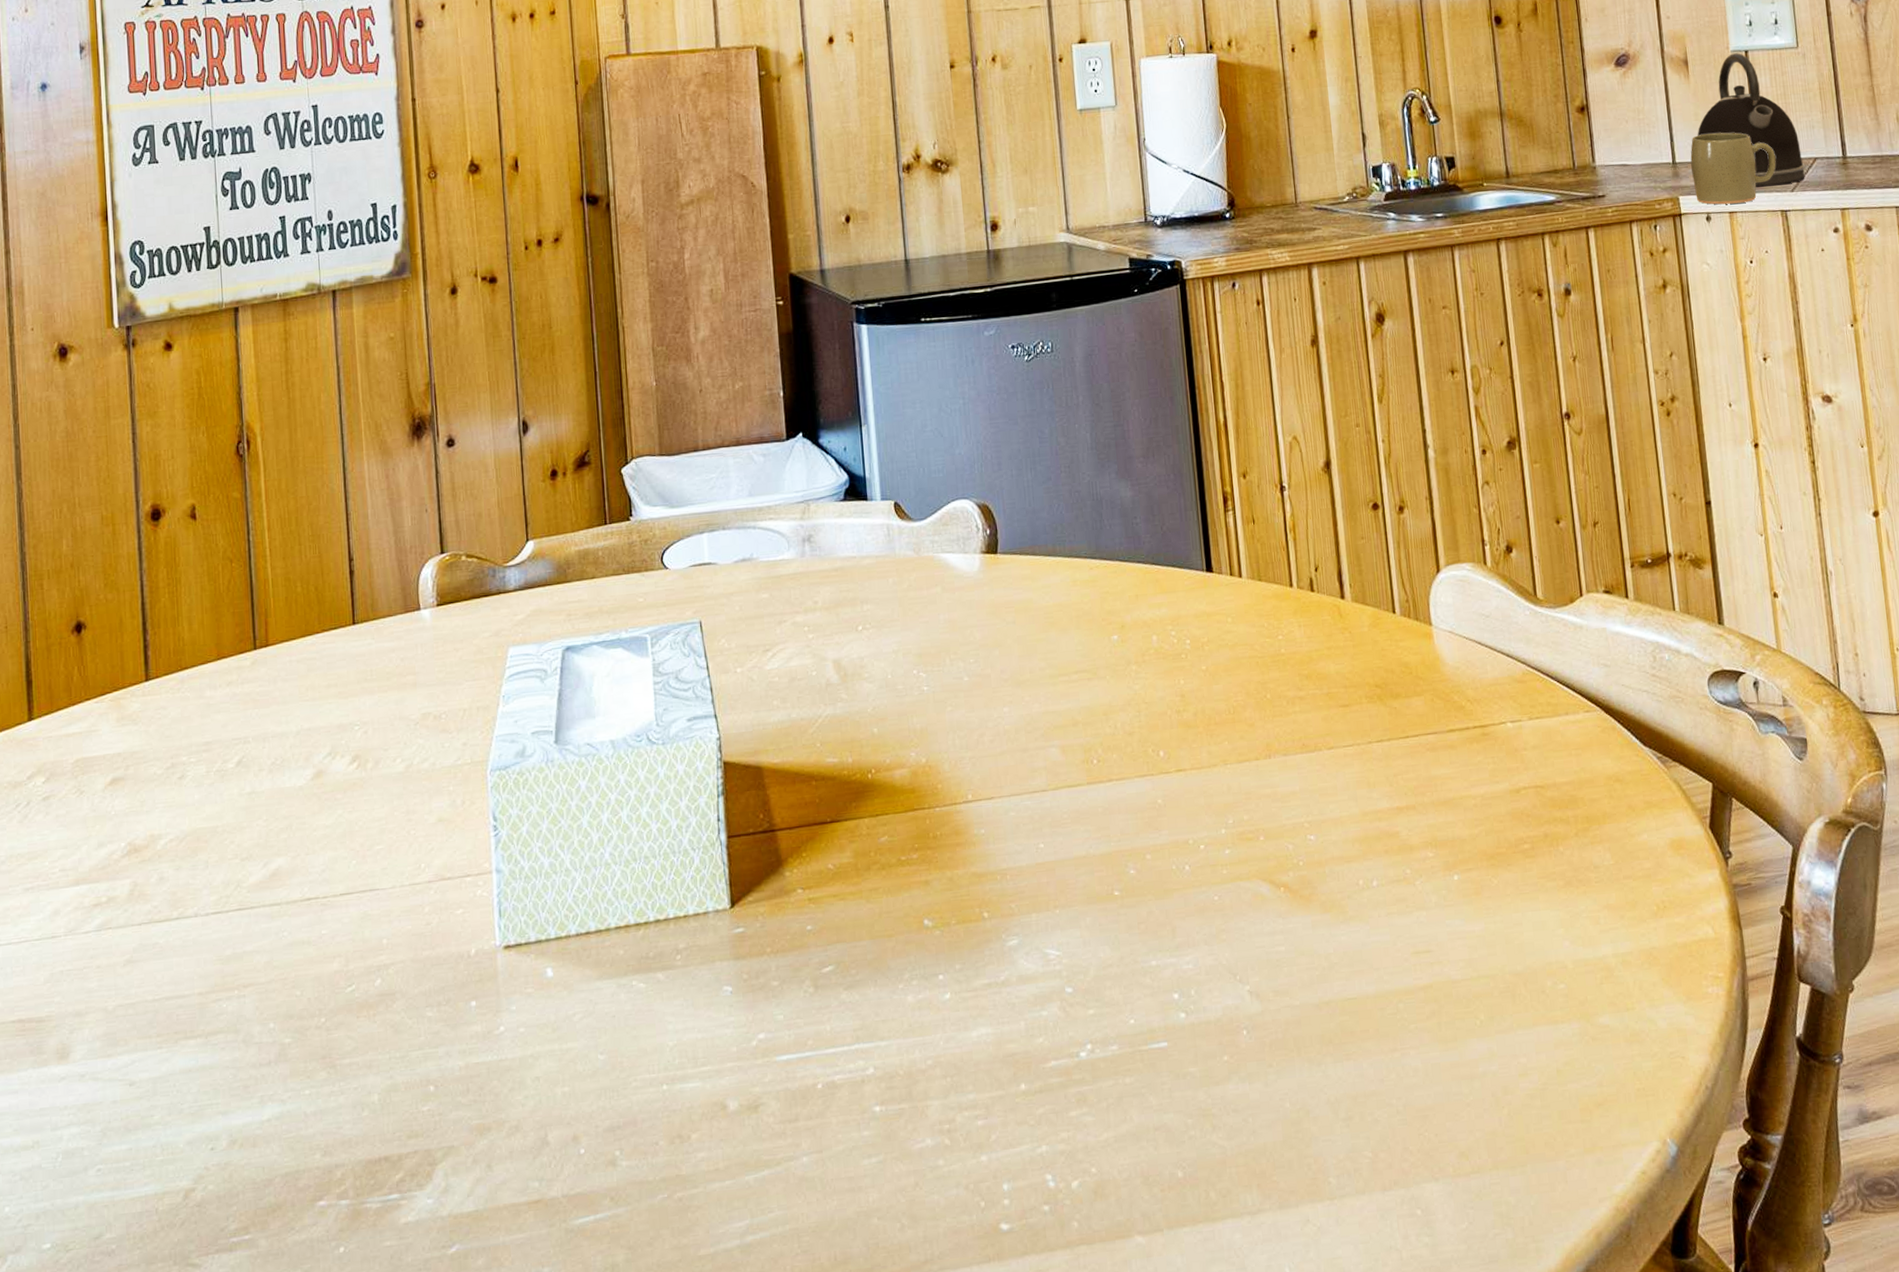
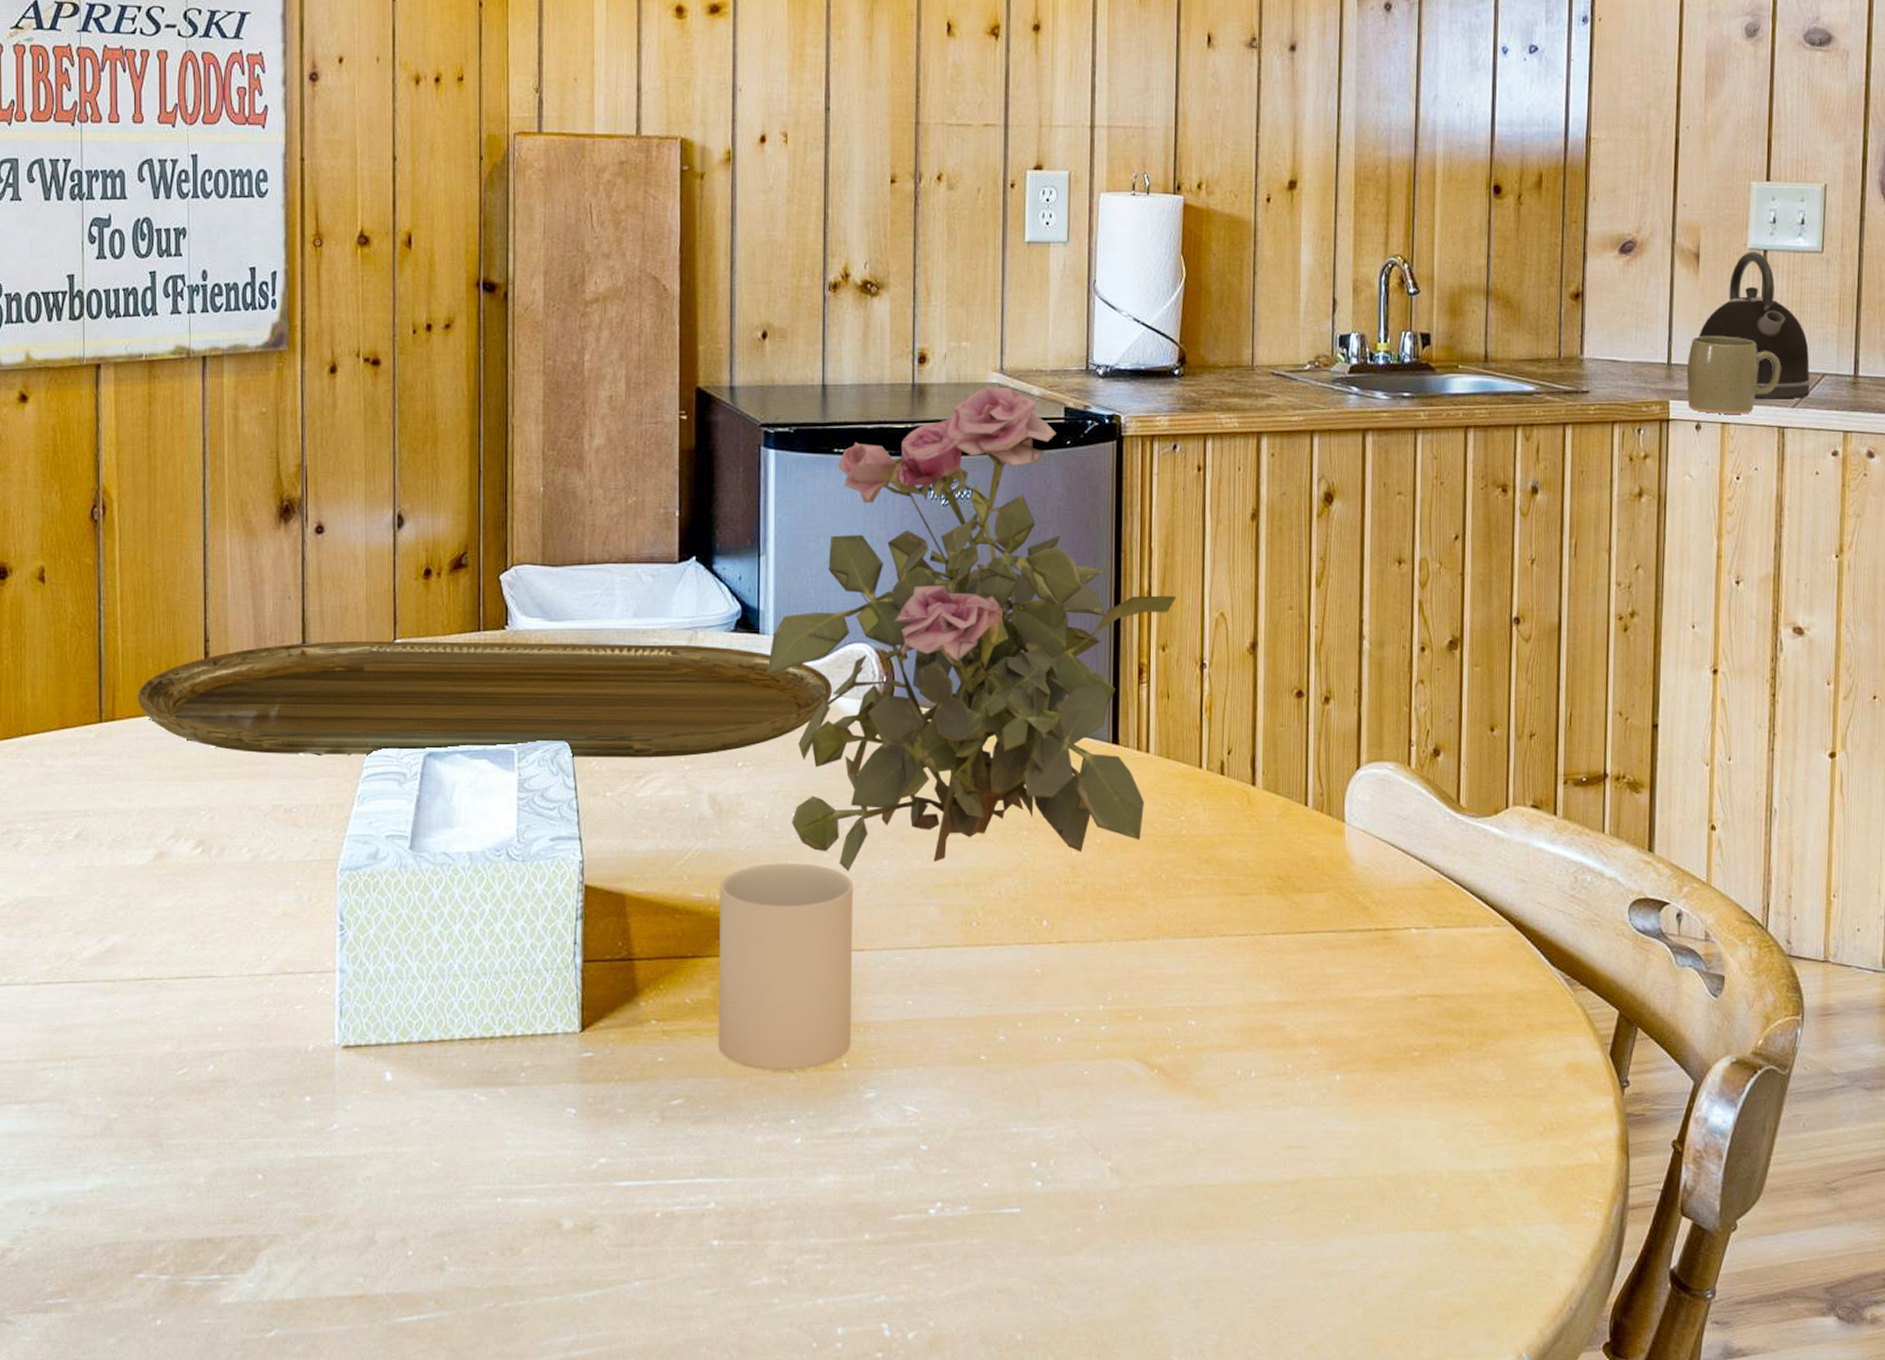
placemat: none [288,516,941,664] -> present [137,640,833,758]
cup: none [851,718,989,928] -> present [719,863,854,1070]
flower bouquet: none [877,245,1251,722] -> present [767,386,1177,871]

